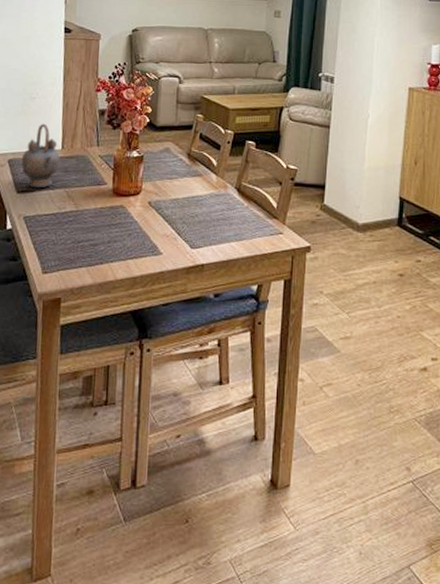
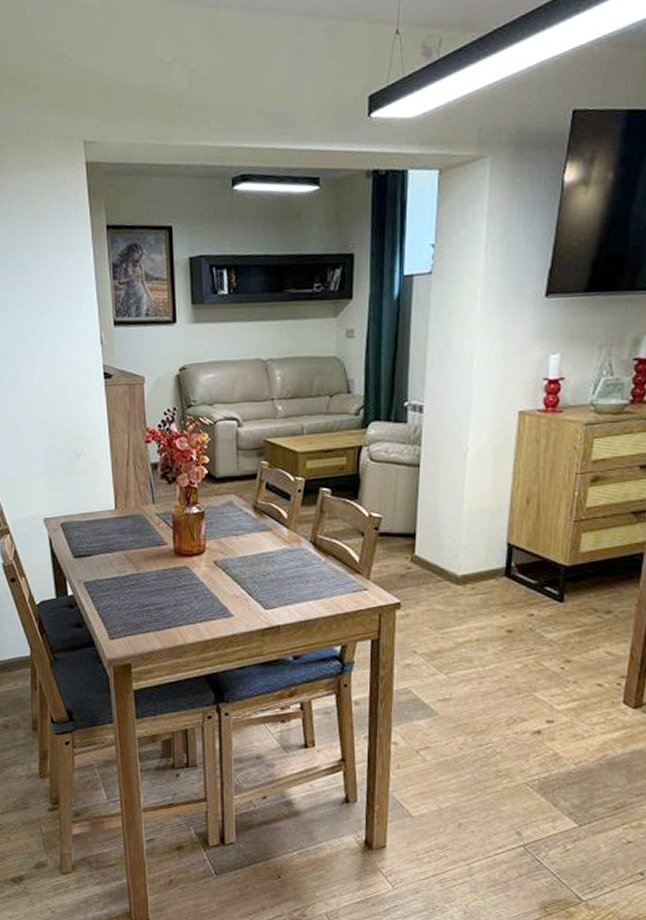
teapot: present [21,123,61,188] -> none [74,482,115,552]

